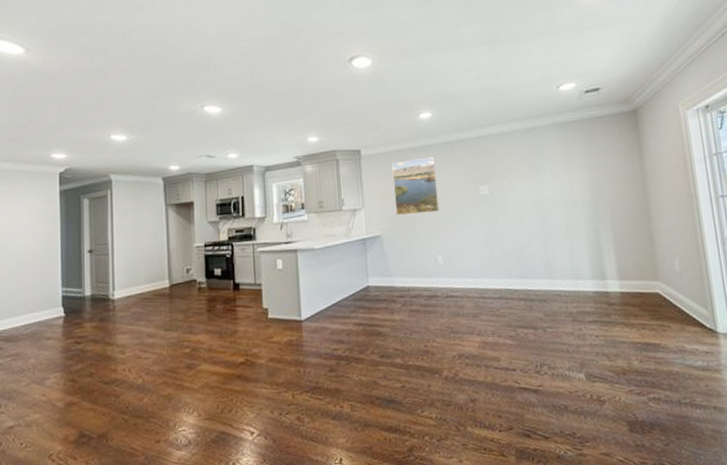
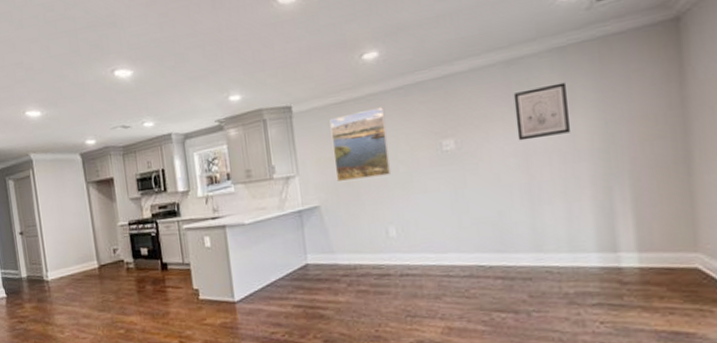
wall art: none [530,149,571,190] -> present [513,82,571,141]

